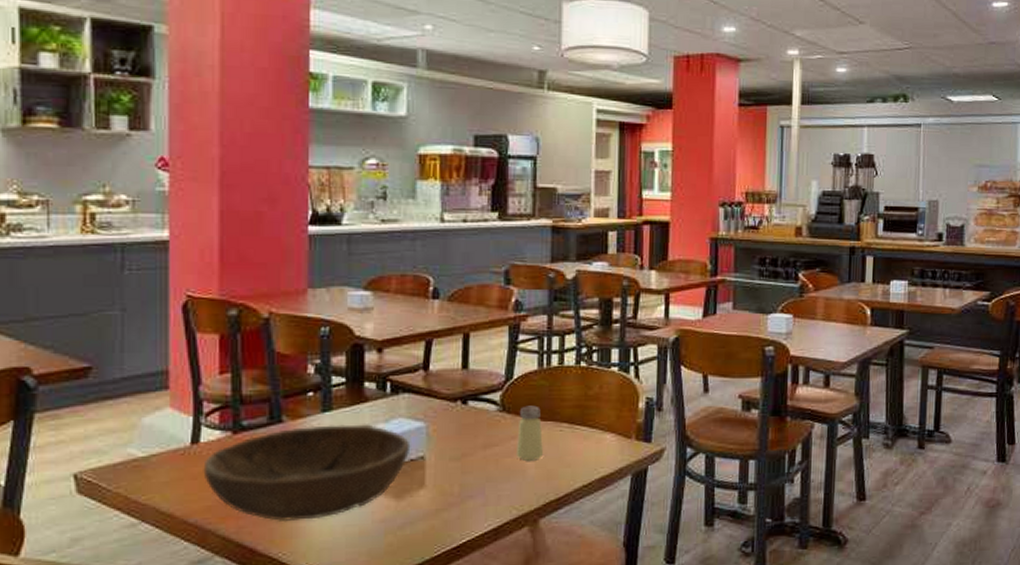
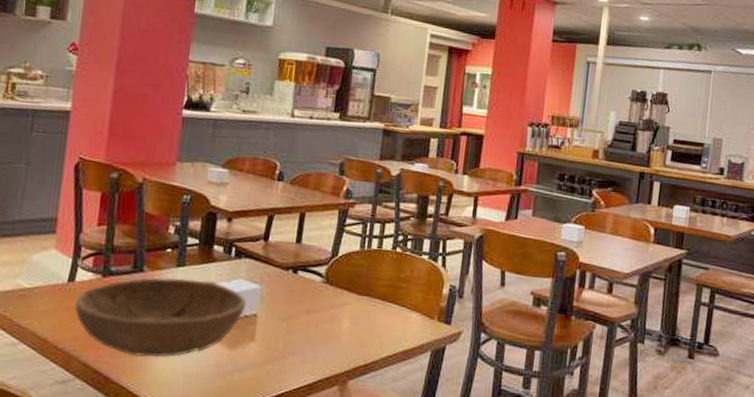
saltshaker: present [515,405,543,461] -> none [333,280,359,329]

